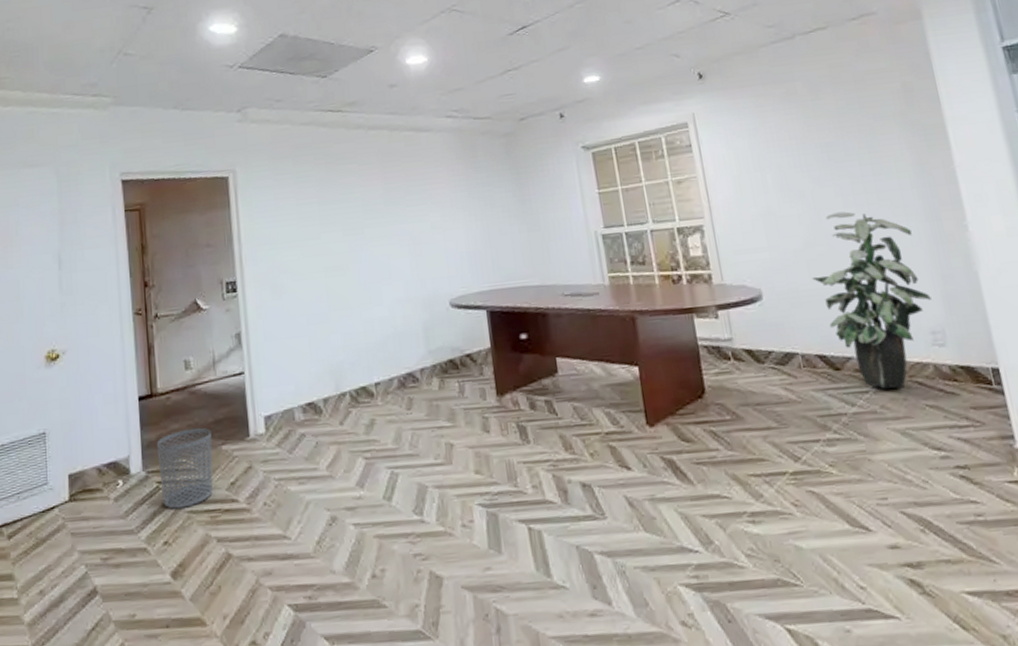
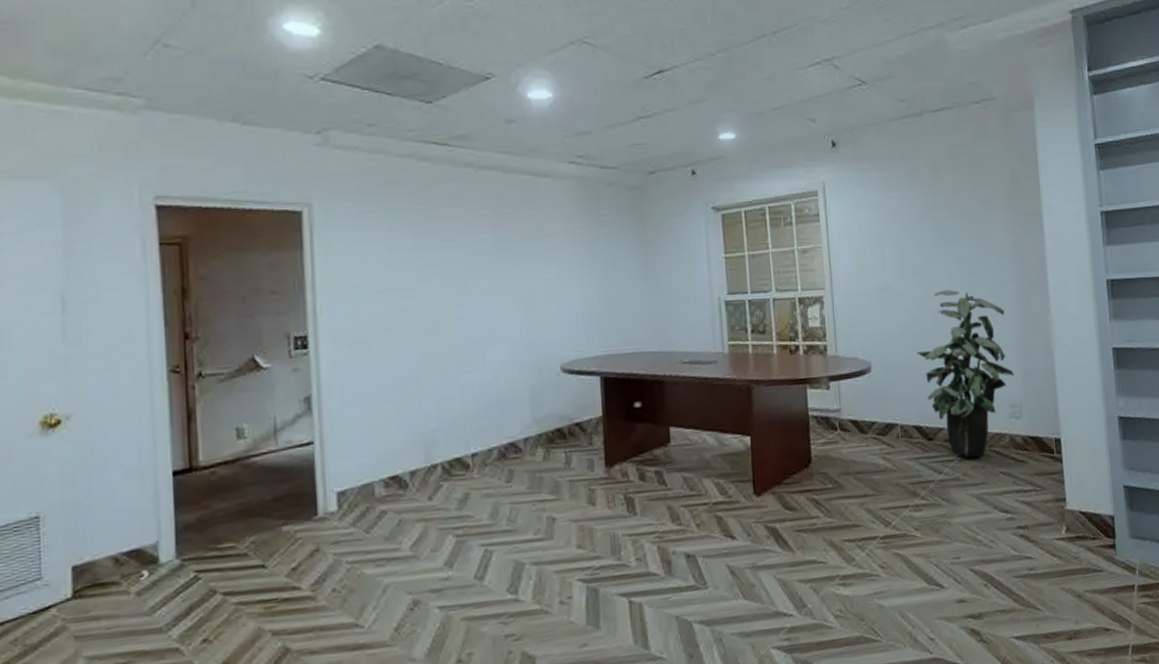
waste bin: present [156,427,213,509] -> none [195,506,270,601]

